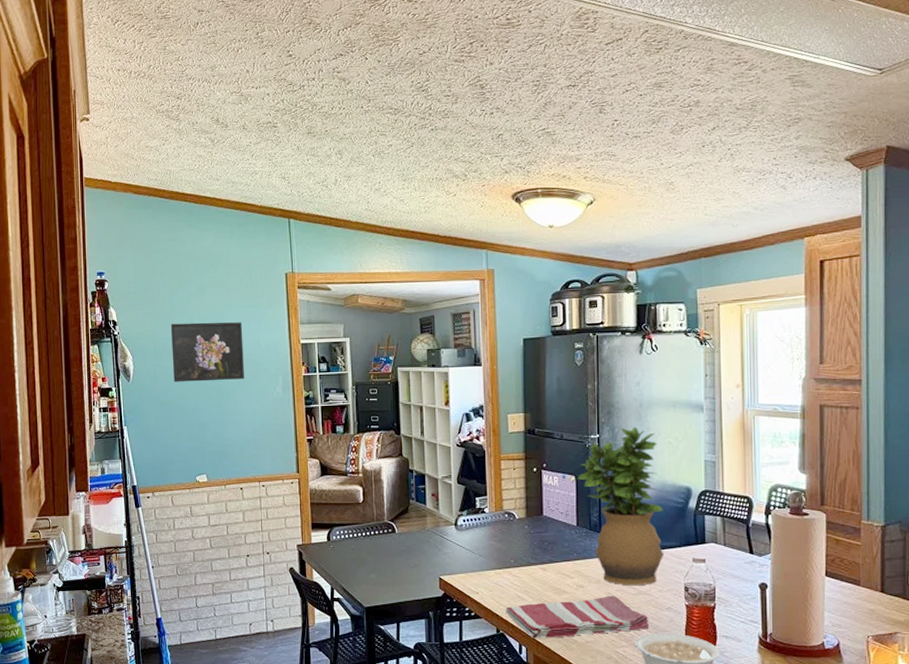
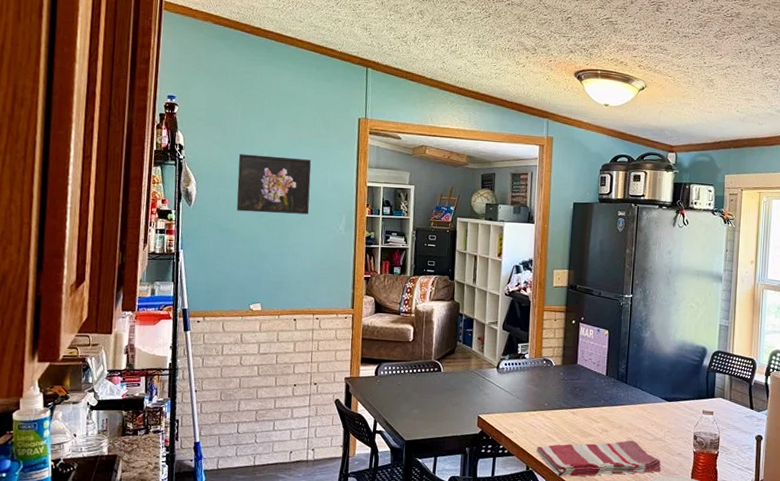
potted plant: present [577,427,665,586] -> none [610,290,682,433]

